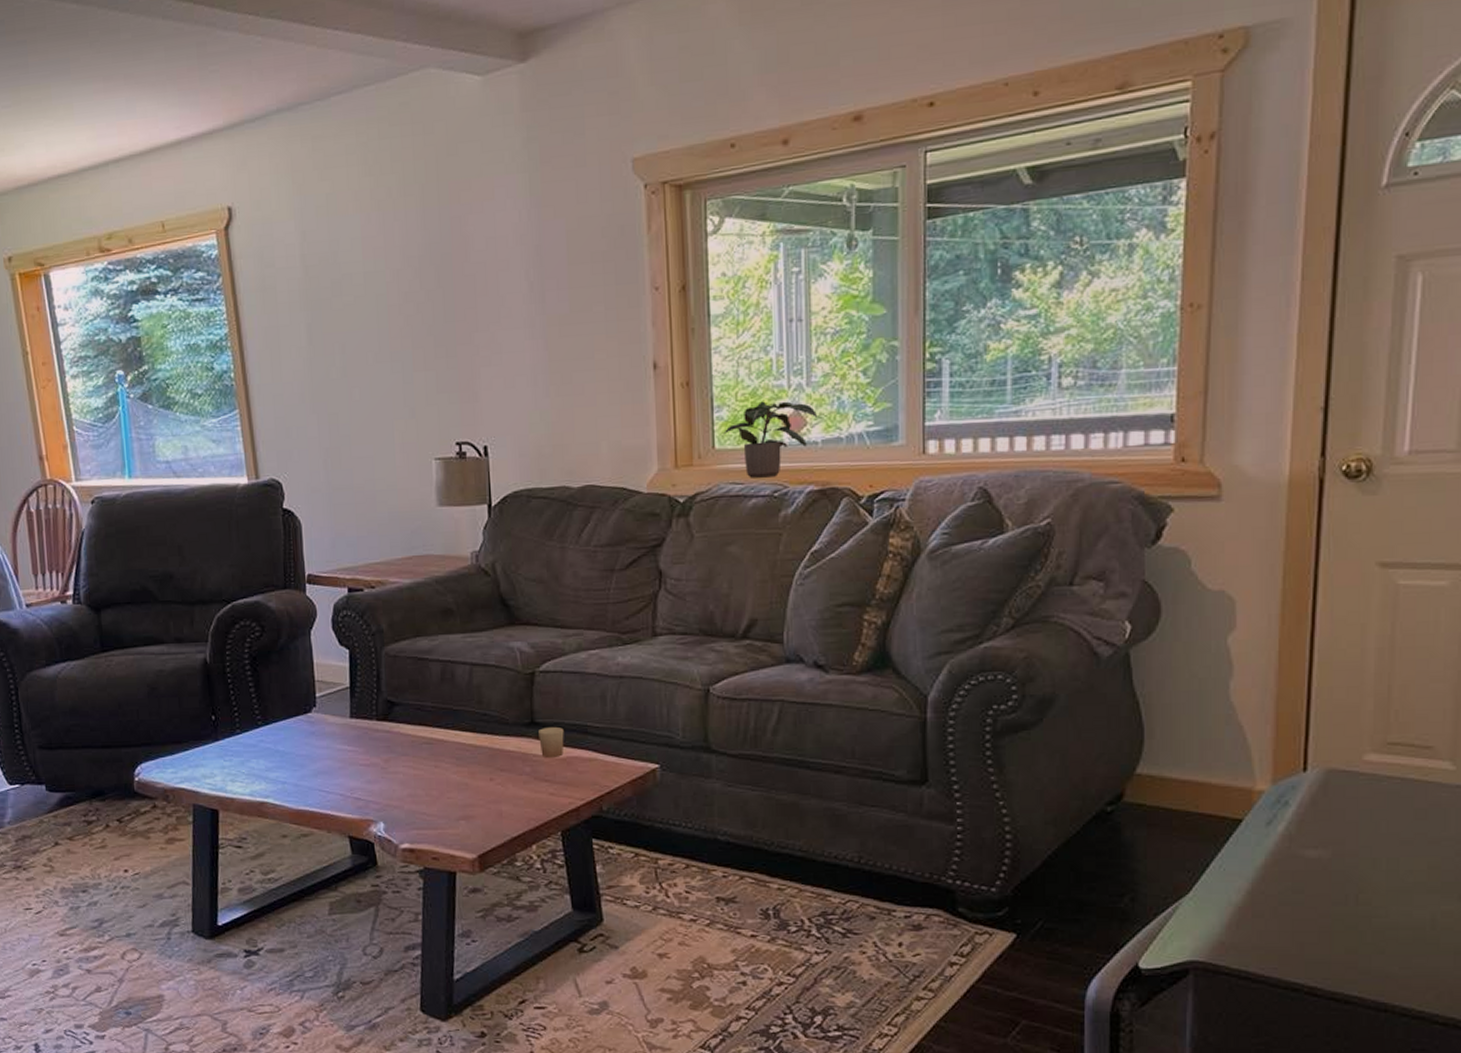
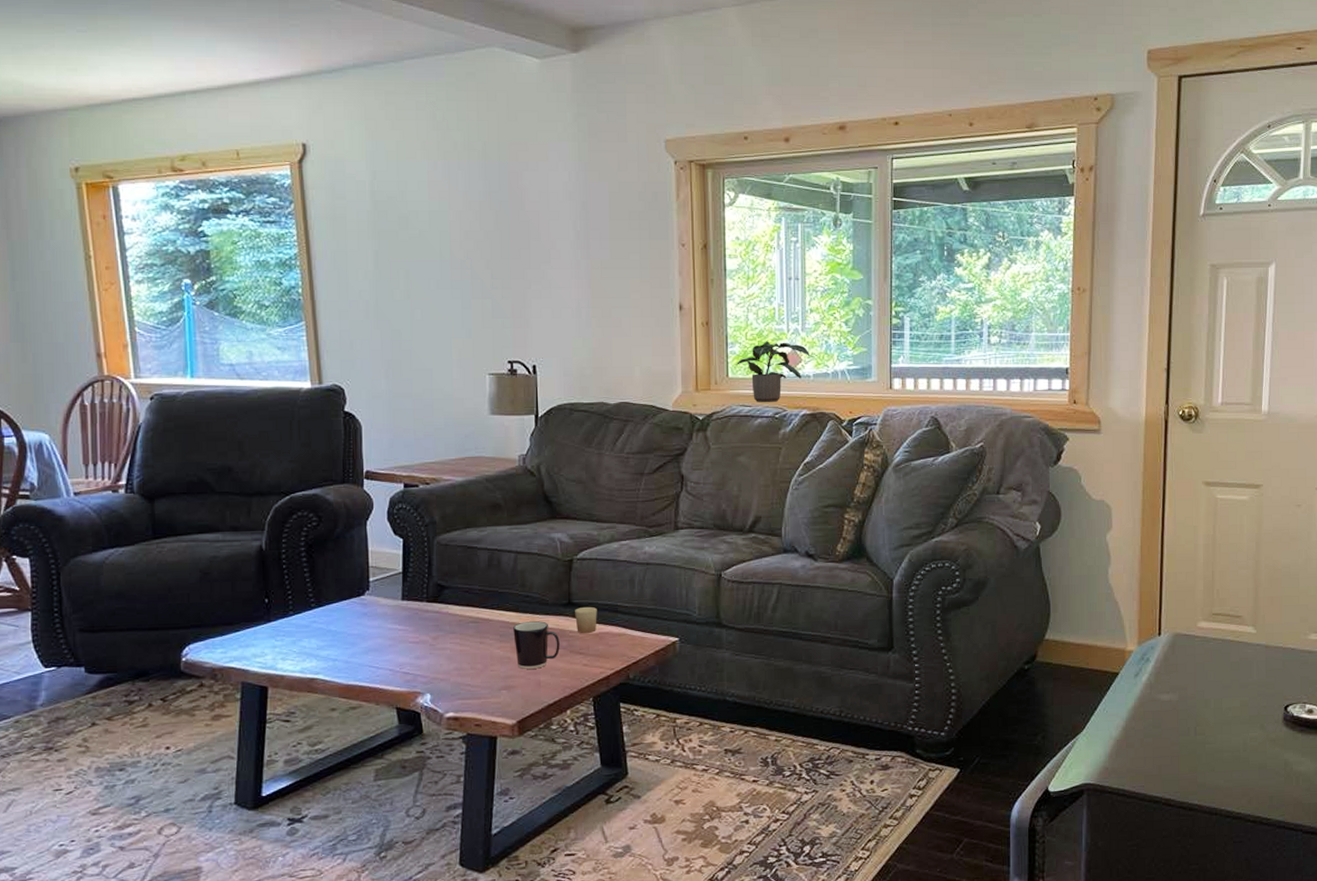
mug: none [470,743,523,797] -> present [513,621,560,669]

